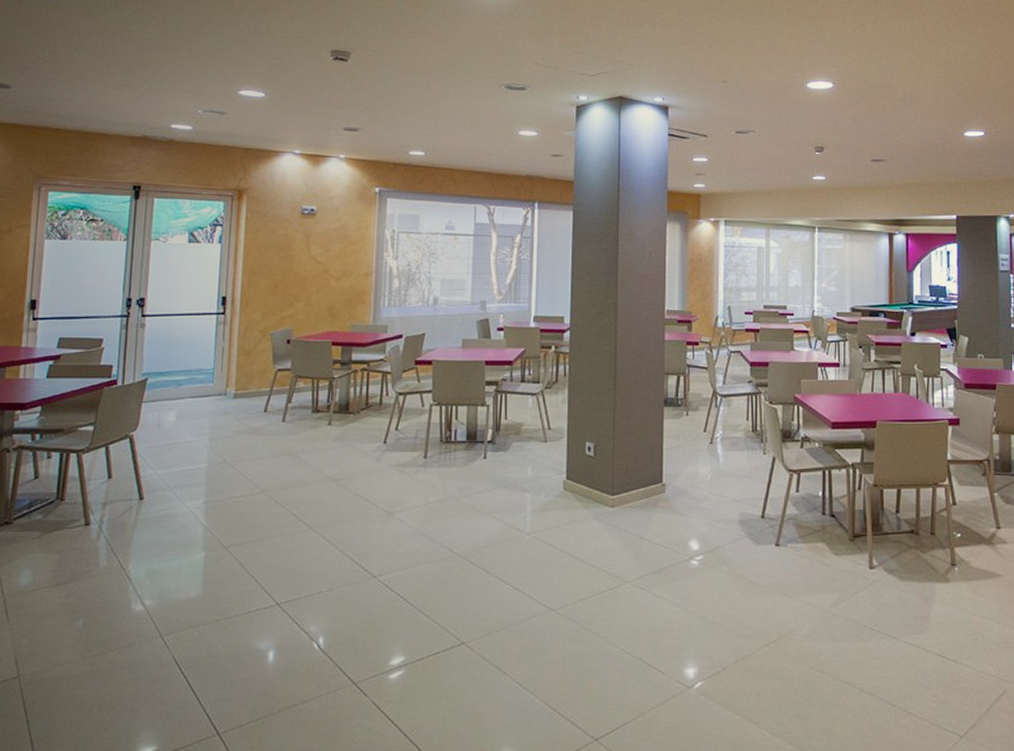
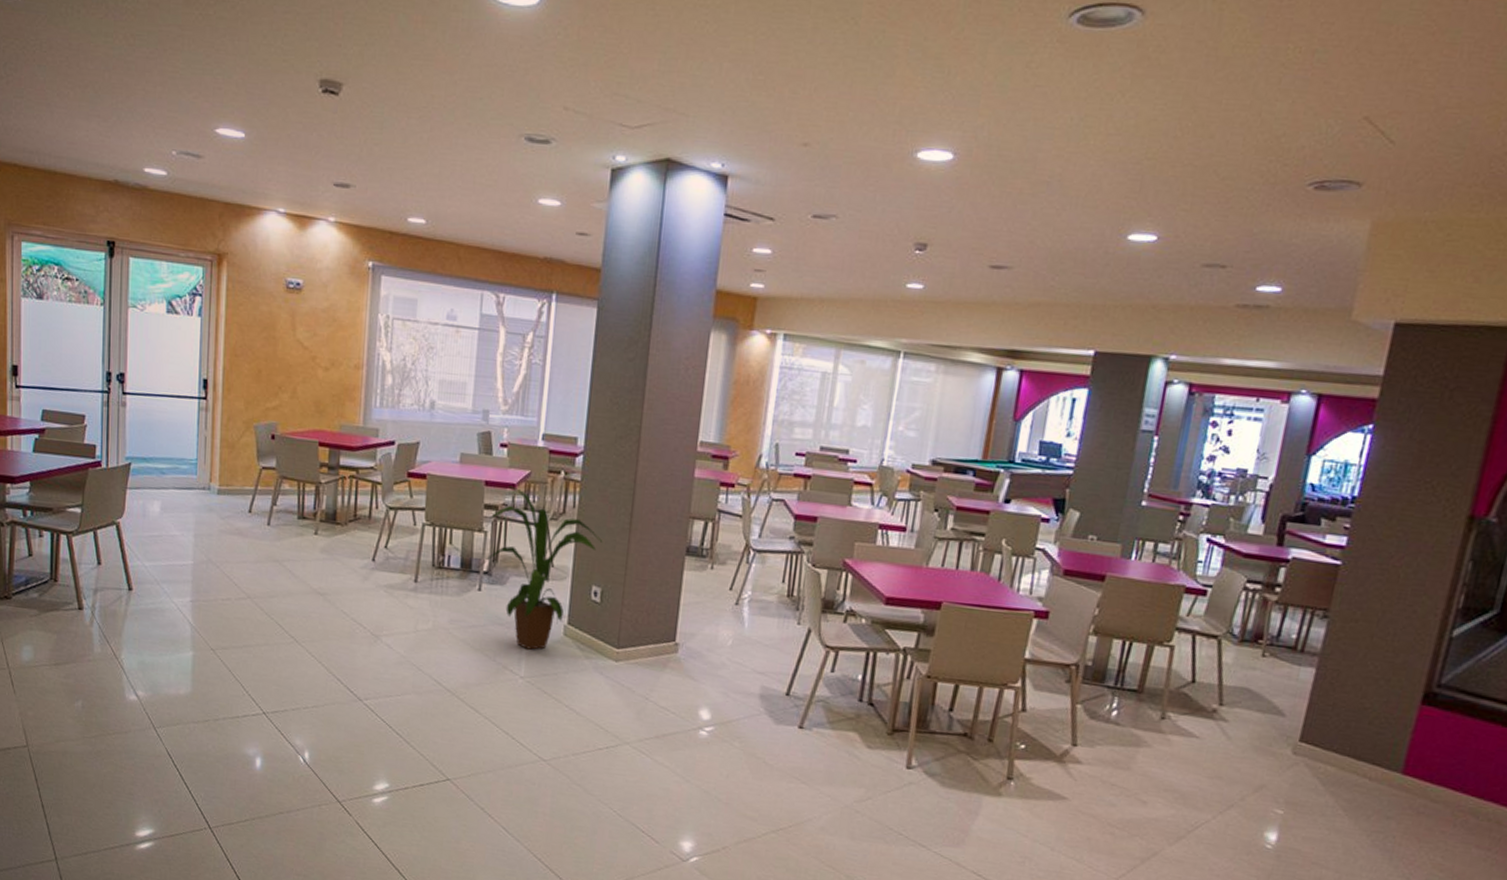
house plant: none [483,363,593,507] -> present [478,486,603,650]

